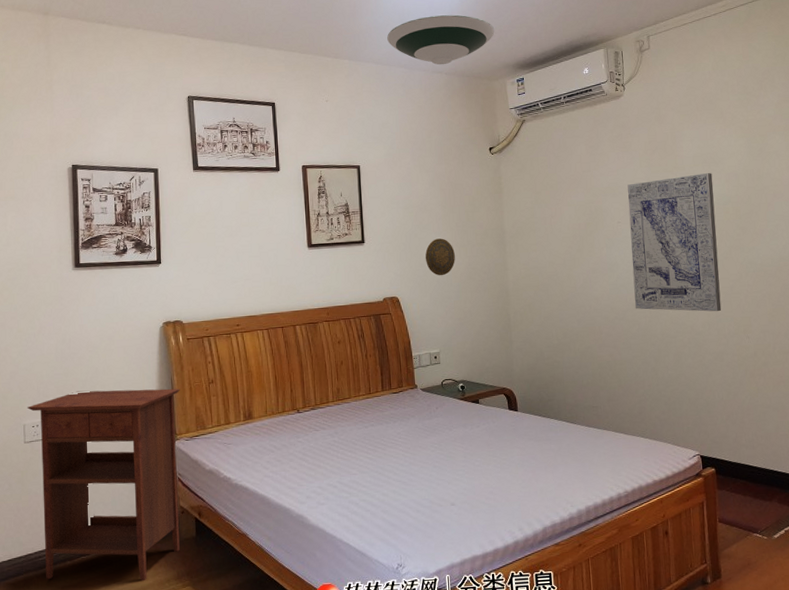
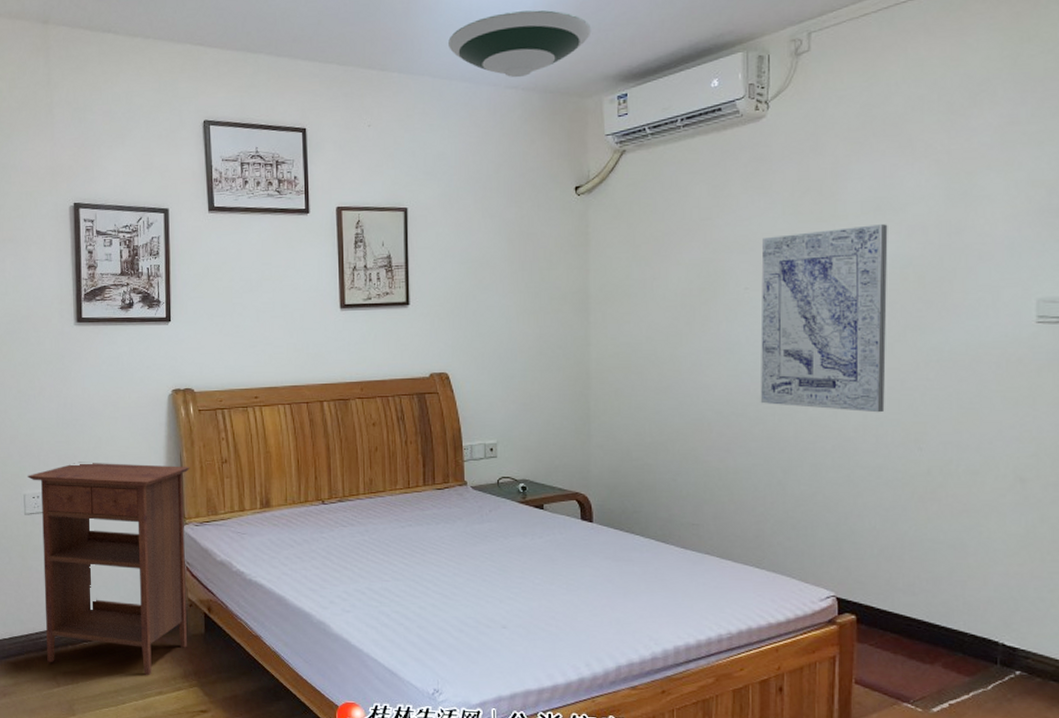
decorative plate: present [425,238,455,276] -> none [484,302,523,350]

